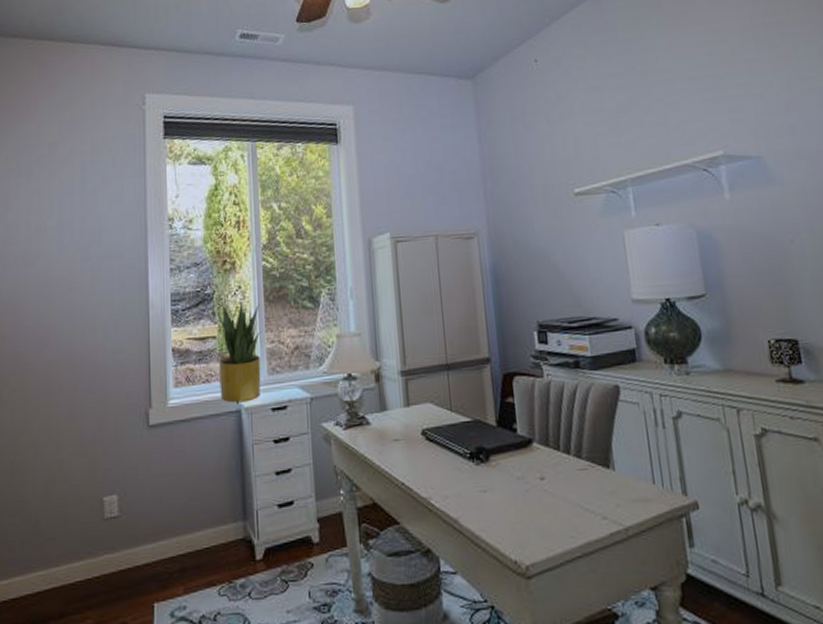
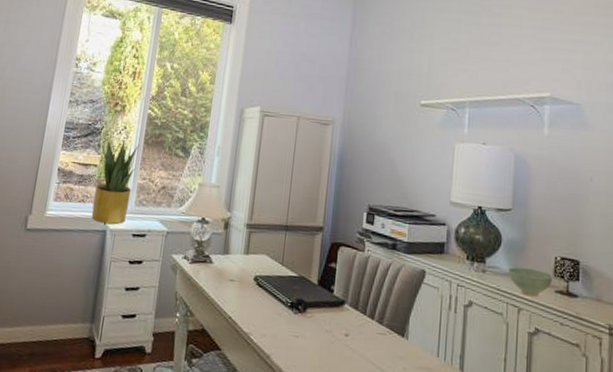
bowl: none [716,359,771,393] -> present [508,266,553,297]

